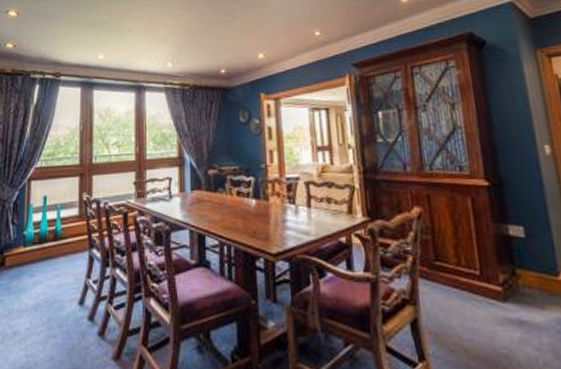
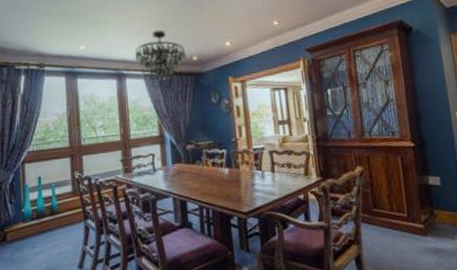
chandelier: none [157,39,213,96] -> present [135,30,186,81]

